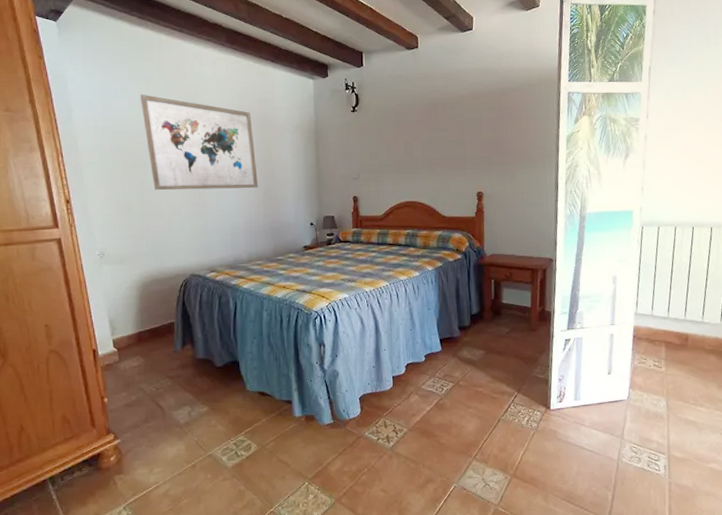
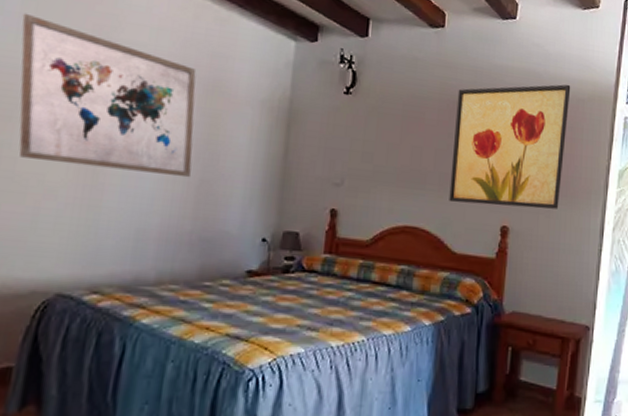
wall art: none [434,74,522,180] -> present [449,84,571,209]

